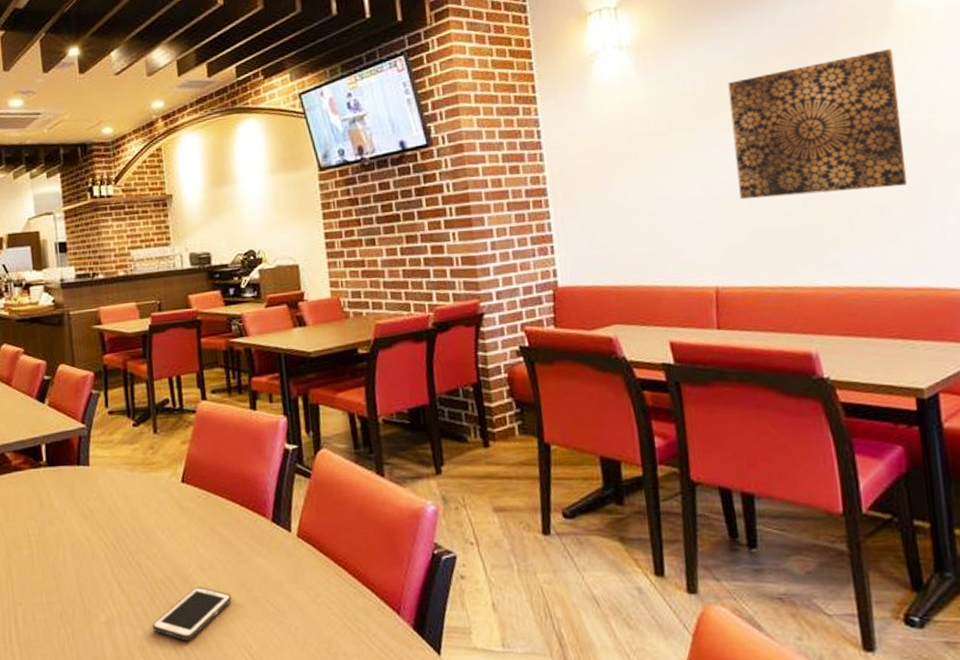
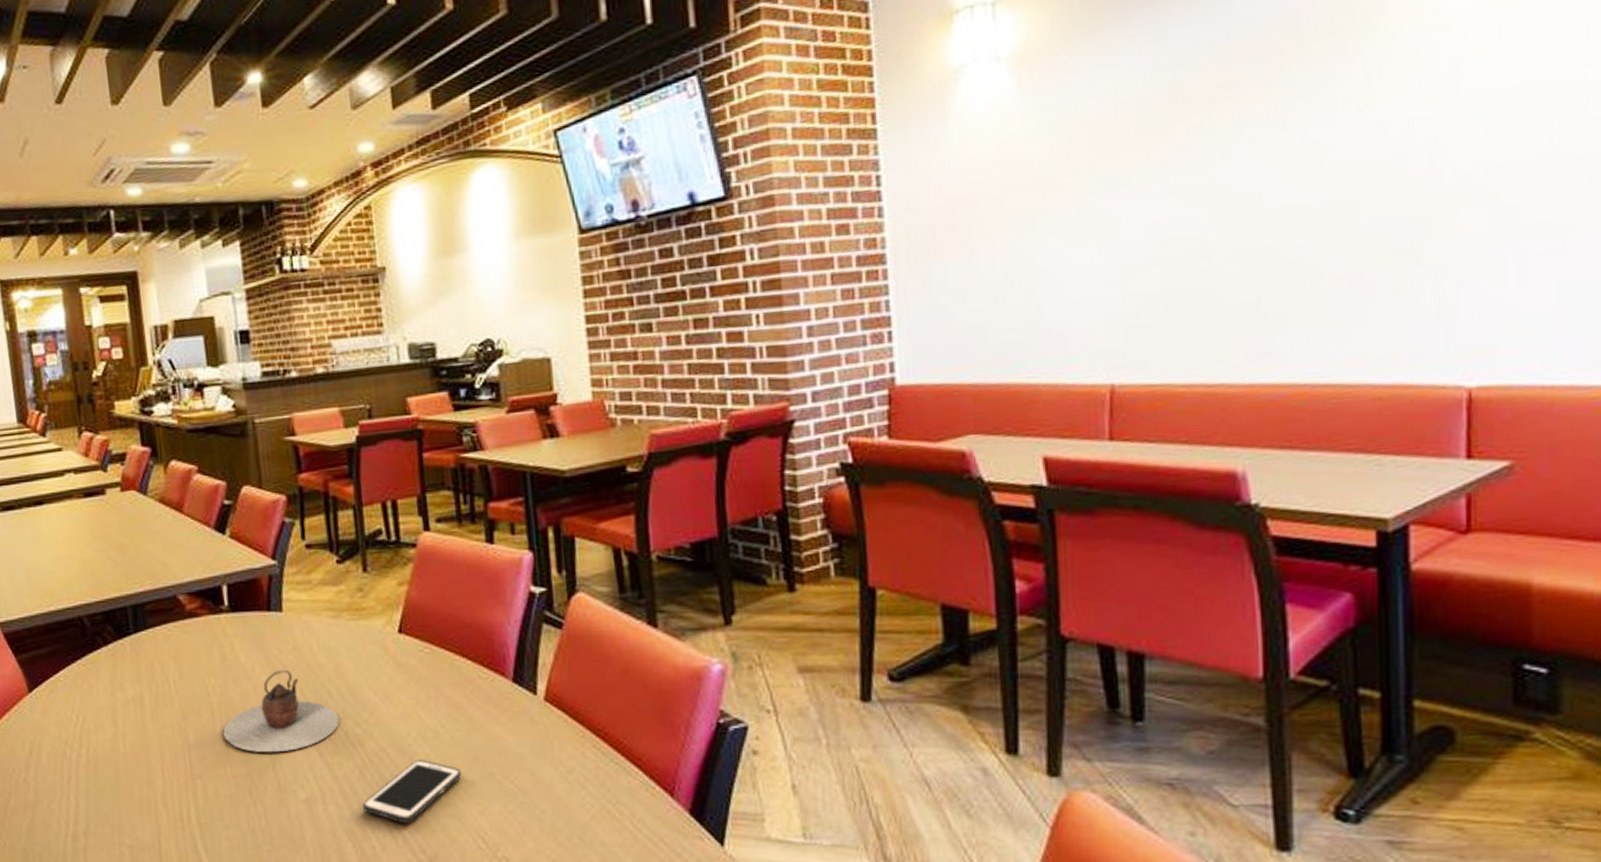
teapot: none [40,513,134,583] -> present [223,669,340,753]
wall art: present [728,49,907,200] -> none [1146,54,1390,267]

